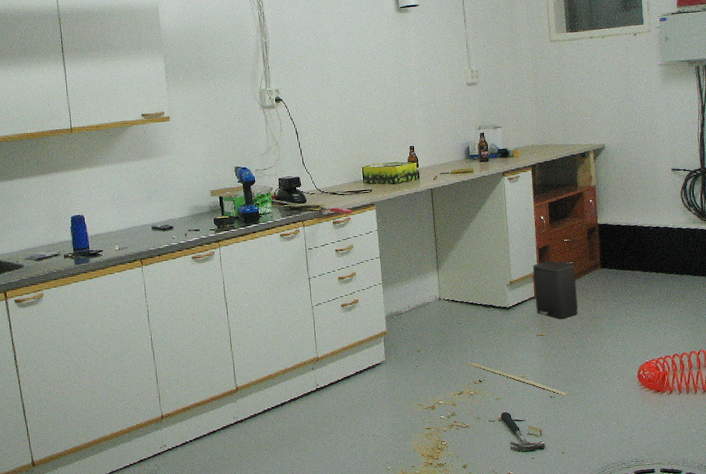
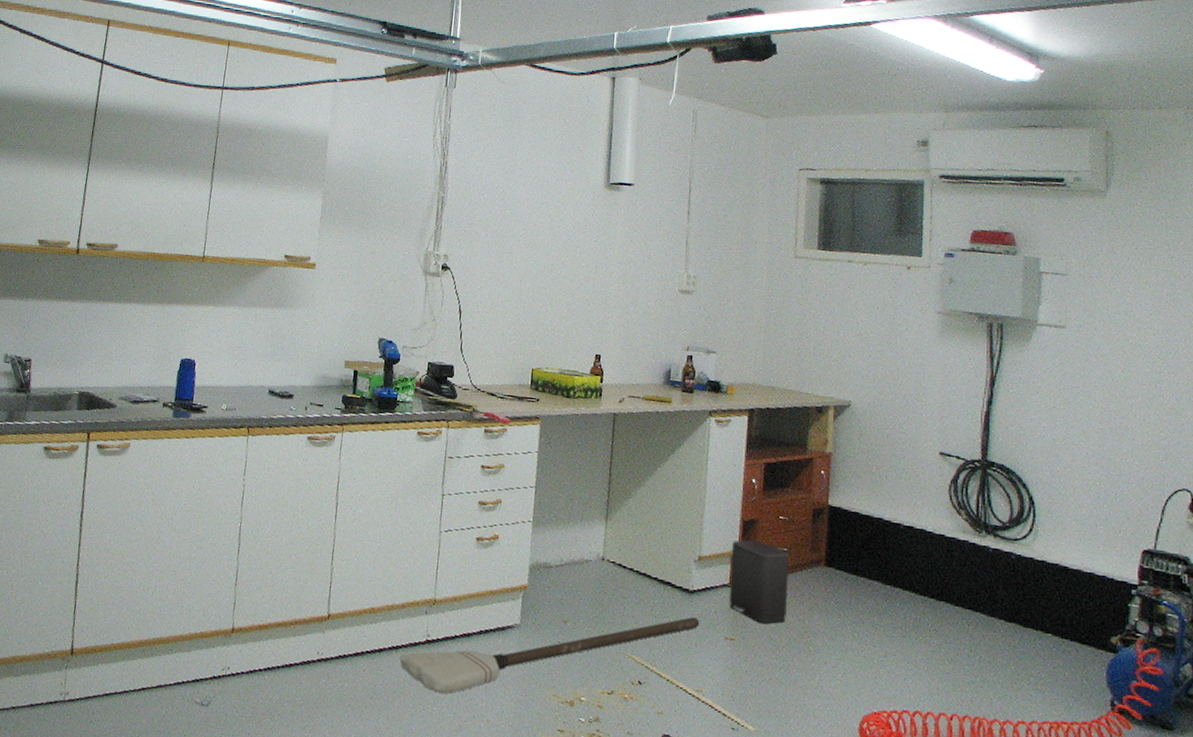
broom: none [298,326,517,425] -> present [399,617,700,694]

